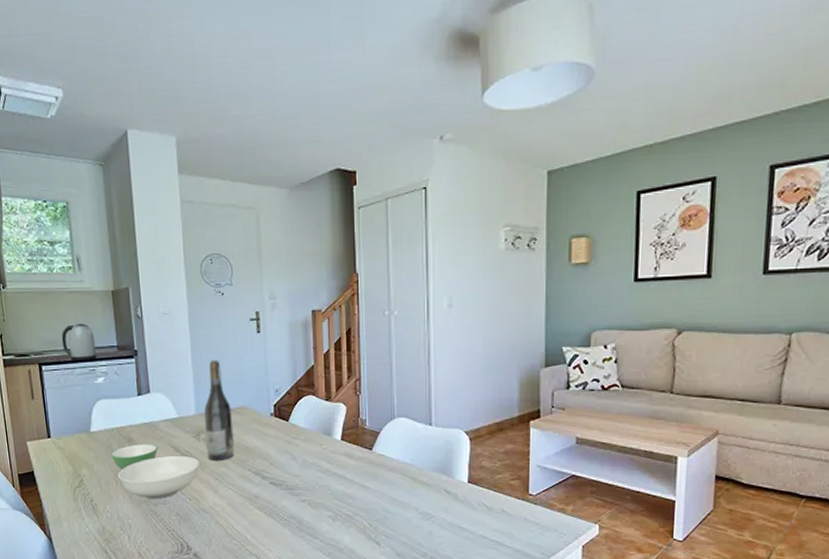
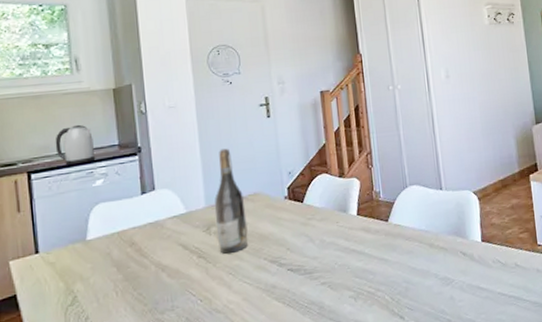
bowl: present [111,444,159,469] -> none [110,244,165,278]
bowl: present [117,456,200,499] -> none [118,253,212,307]

